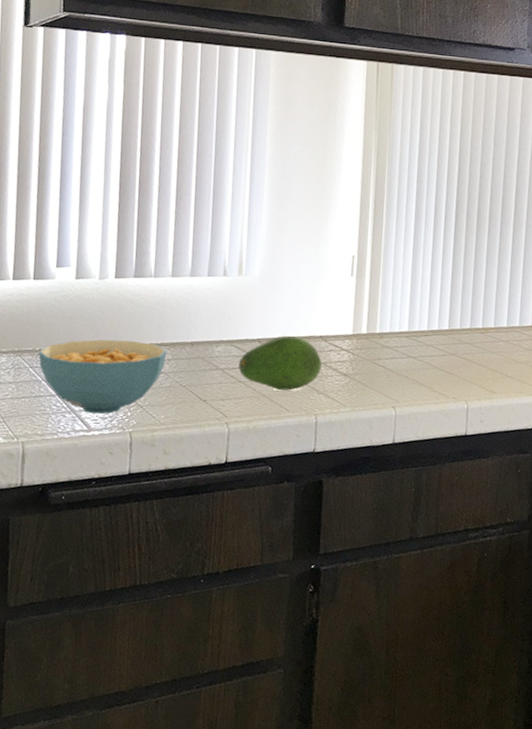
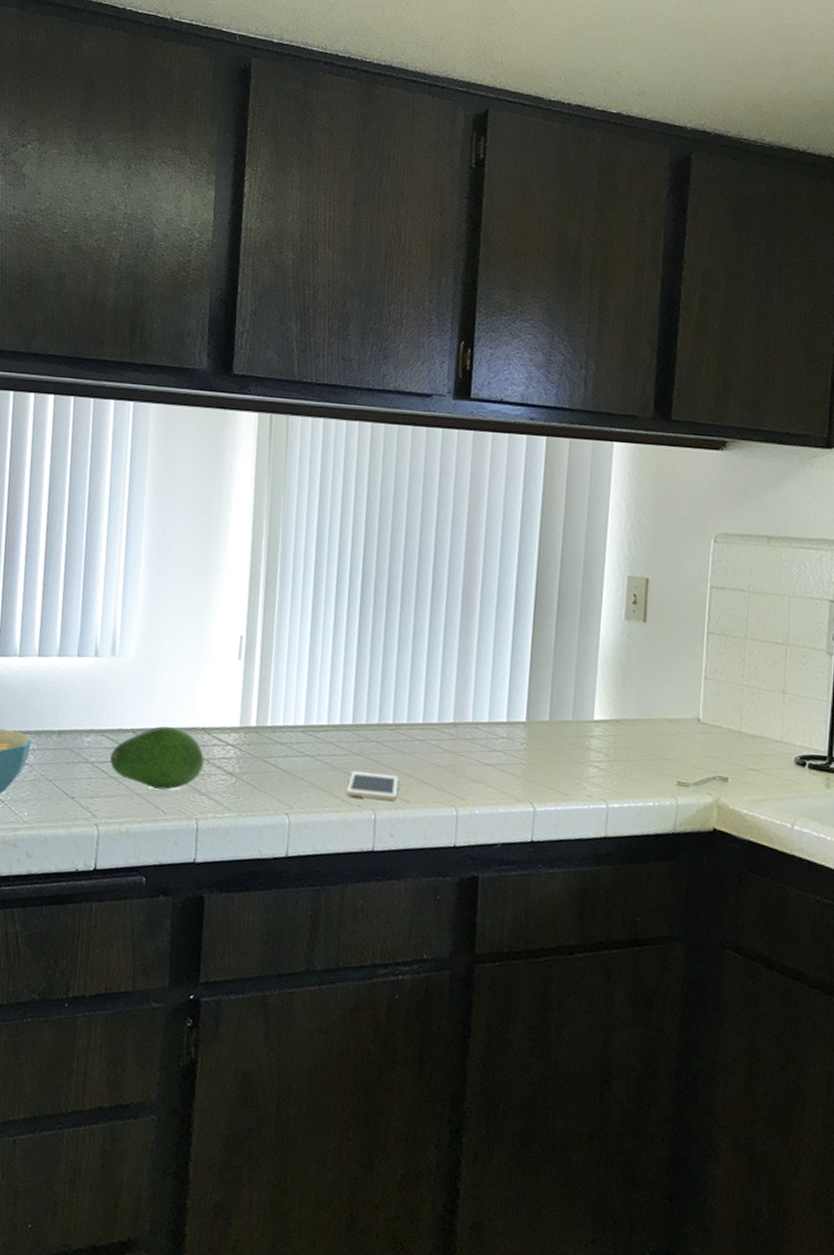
cell phone: none [444,369,487,392] -> present [347,771,398,801]

